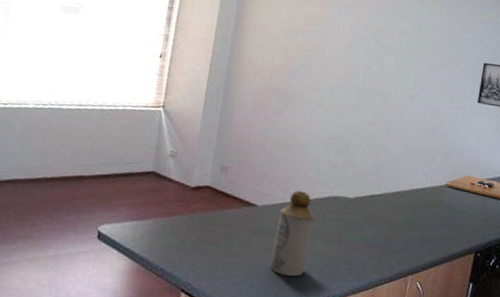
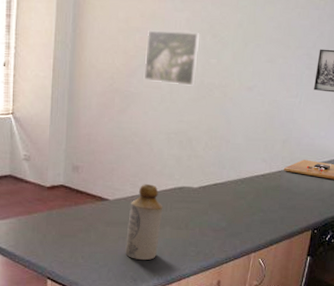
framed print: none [303,31,364,91] -> present [143,29,200,86]

